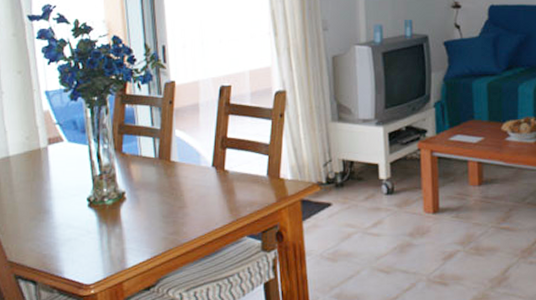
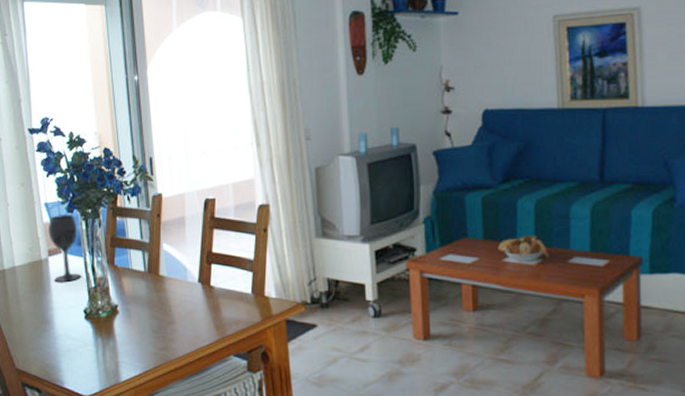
wine glass: none [48,103,85,172] -> present [48,215,81,283]

